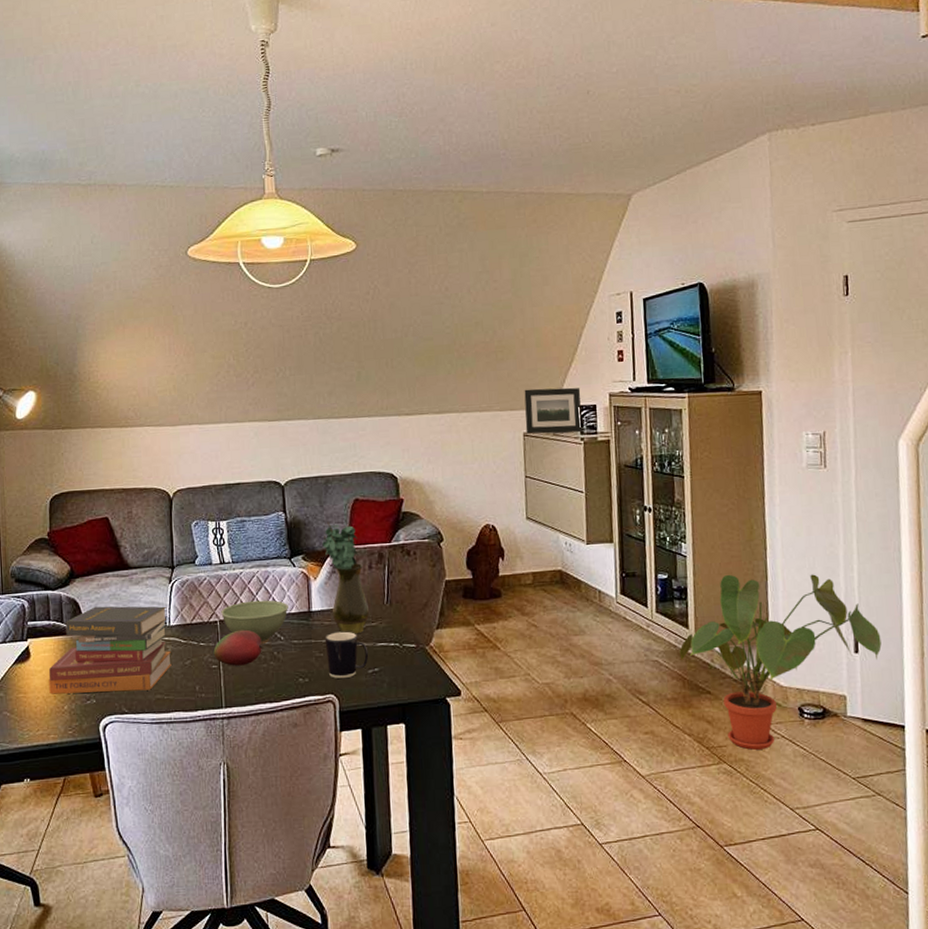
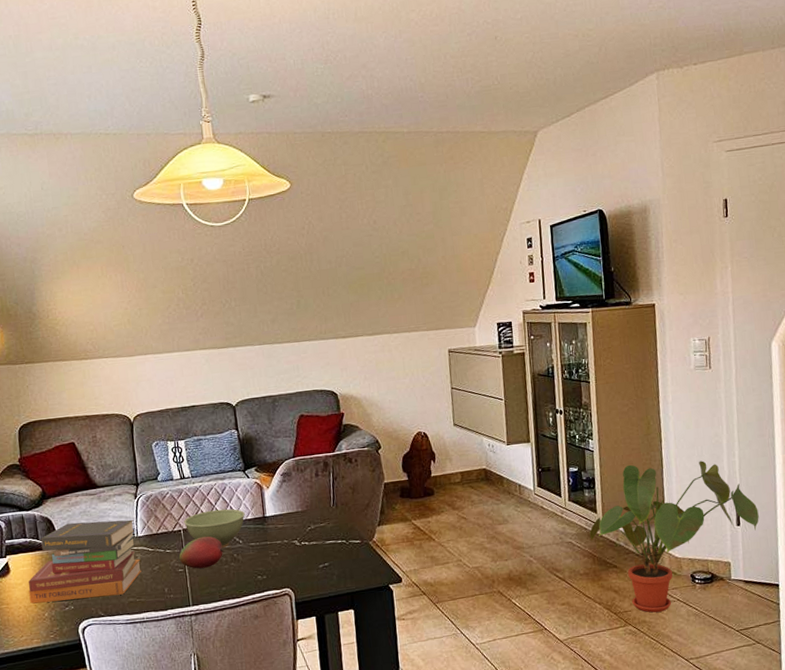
vase: present [322,522,369,634] -> none [272,436,318,535]
mug: present [324,631,369,679] -> none [279,532,319,575]
picture frame: present [524,387,583,434] -> none [447,307,500,350]

